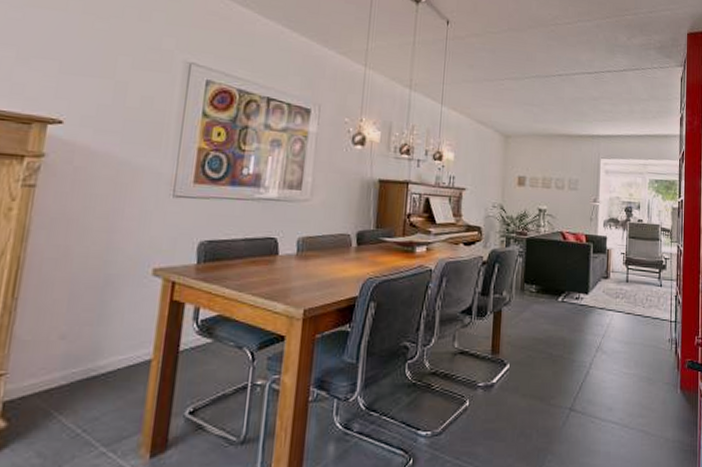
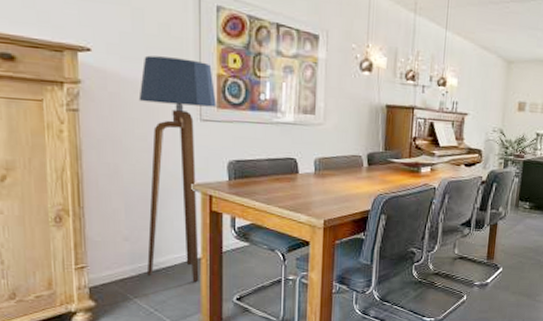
floor lamp: none [82,128,194,391] -> present [138,55,216,282]

